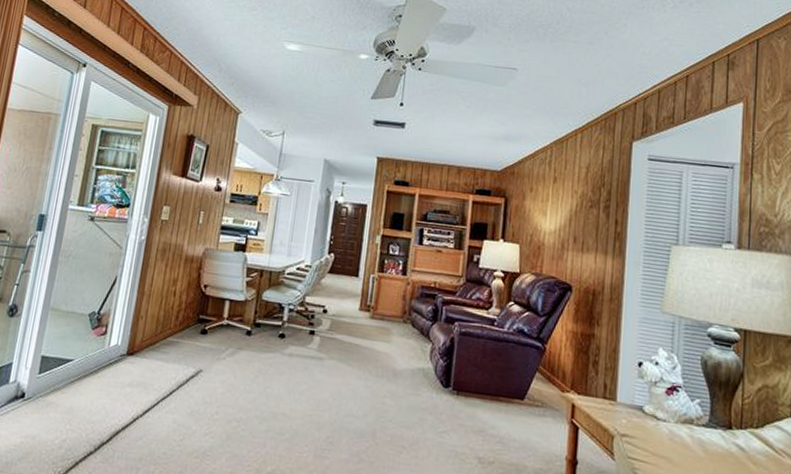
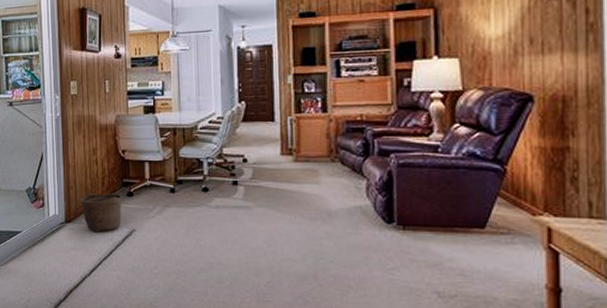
basket: none [148,326,195,370] -> present [81,193,122,233]

